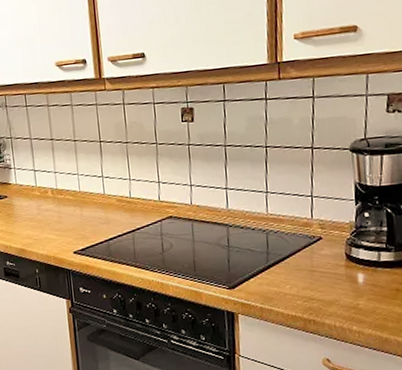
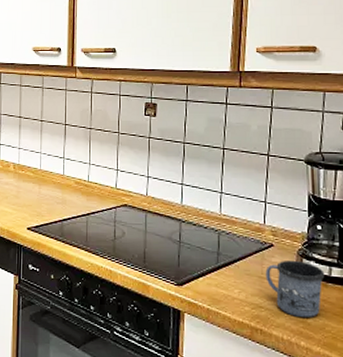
mug: none [315,250,374,304] -> present [265,260,325,318]

